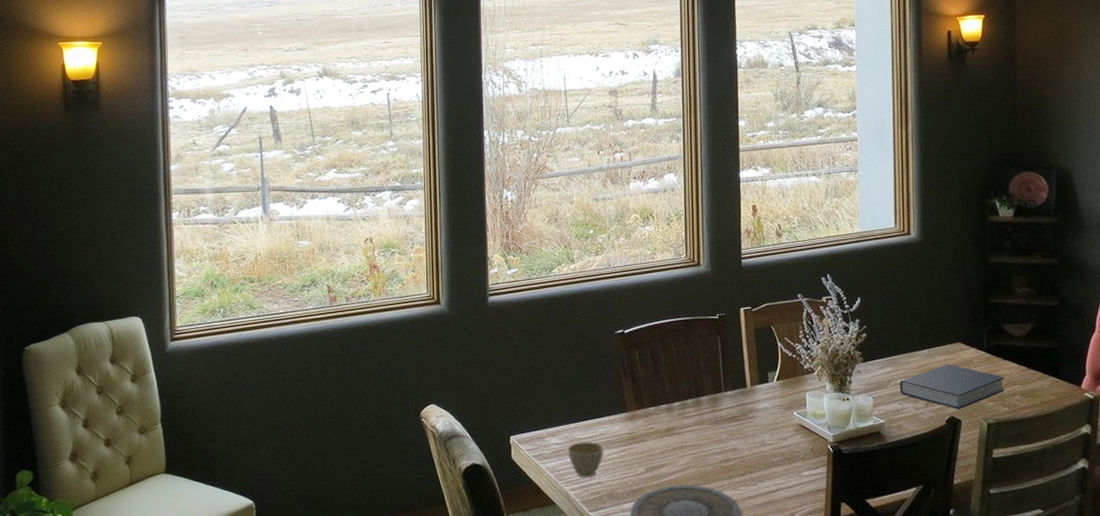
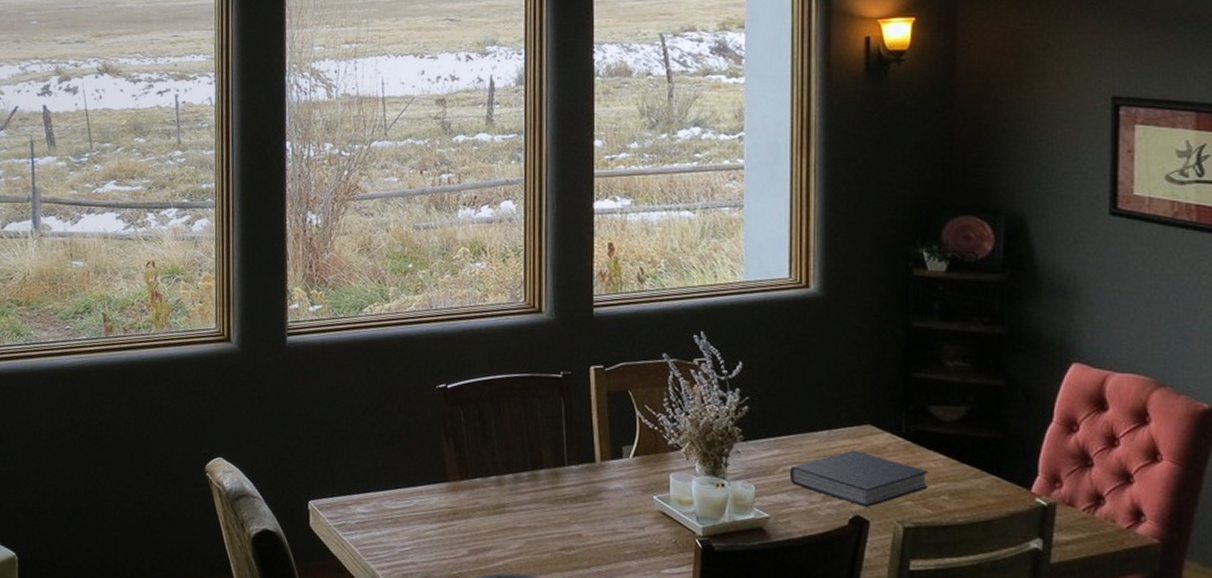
cup: present [567,442,605,478] -> none [375,513,420,556]

